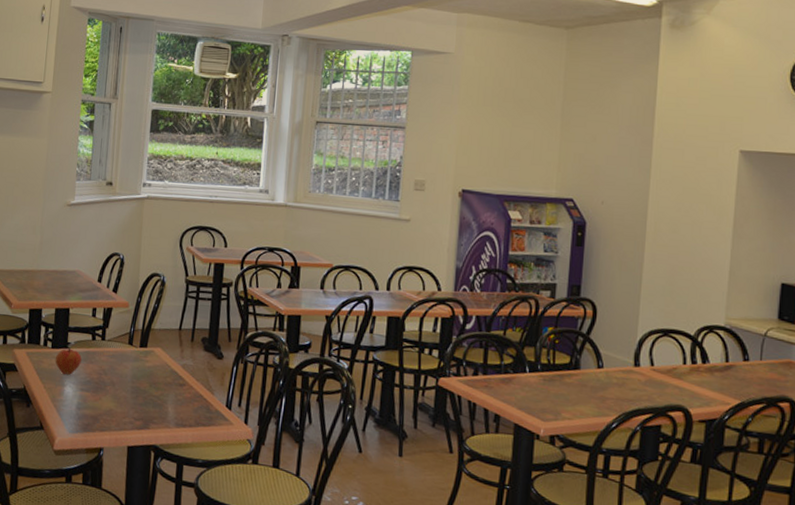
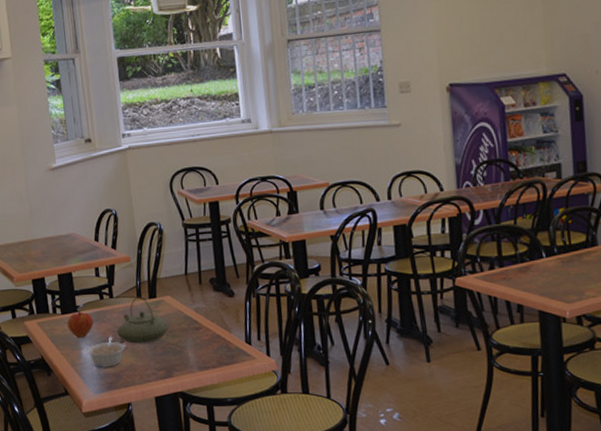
legume: none [69,378,108,409] -> present [87,336,125,369]
teapot: none [101,343,155,391] -> present [116,297,170,344]

